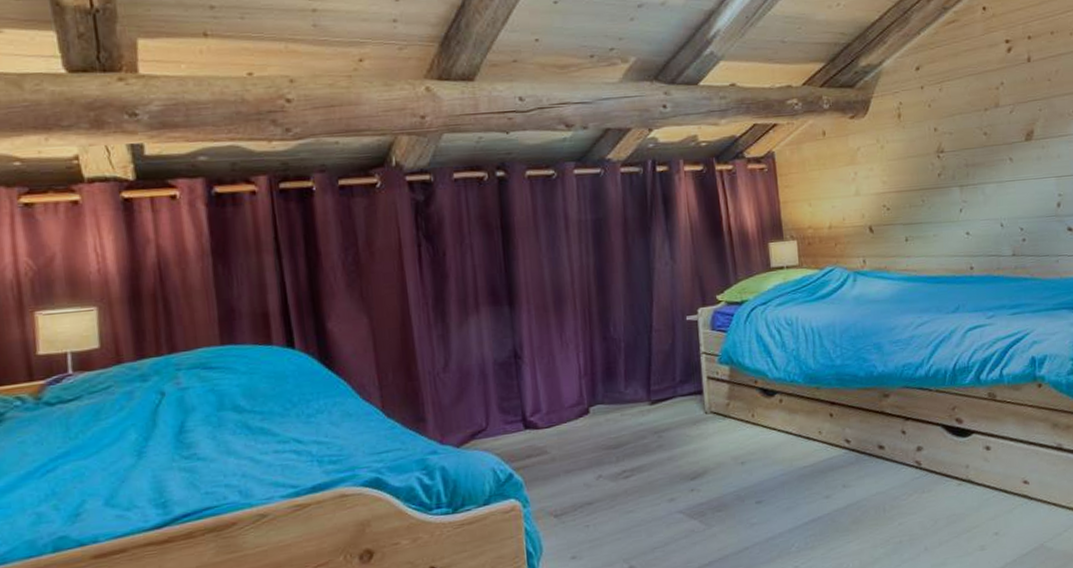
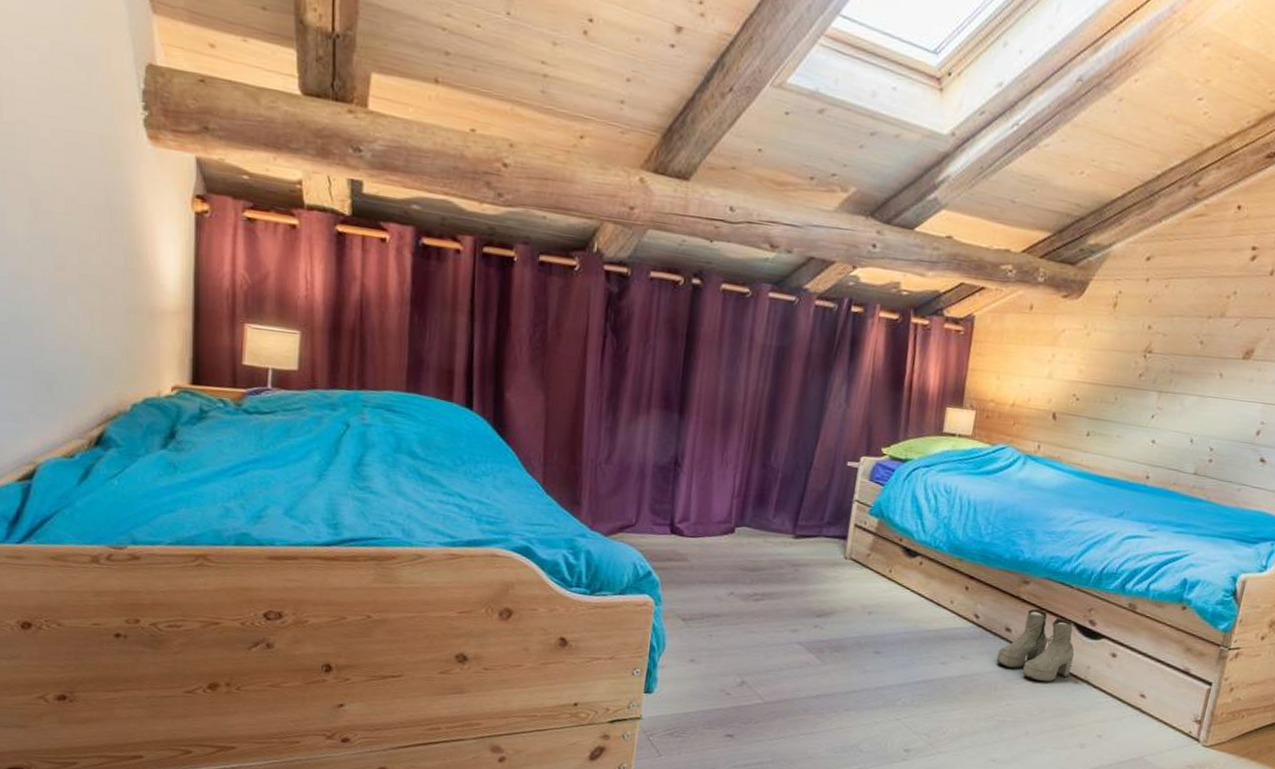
boots: none [877,419,952,492] -> present [996,608,1075,682]

